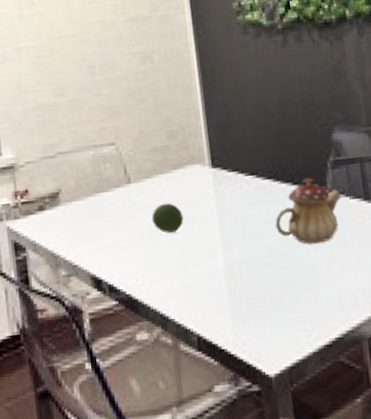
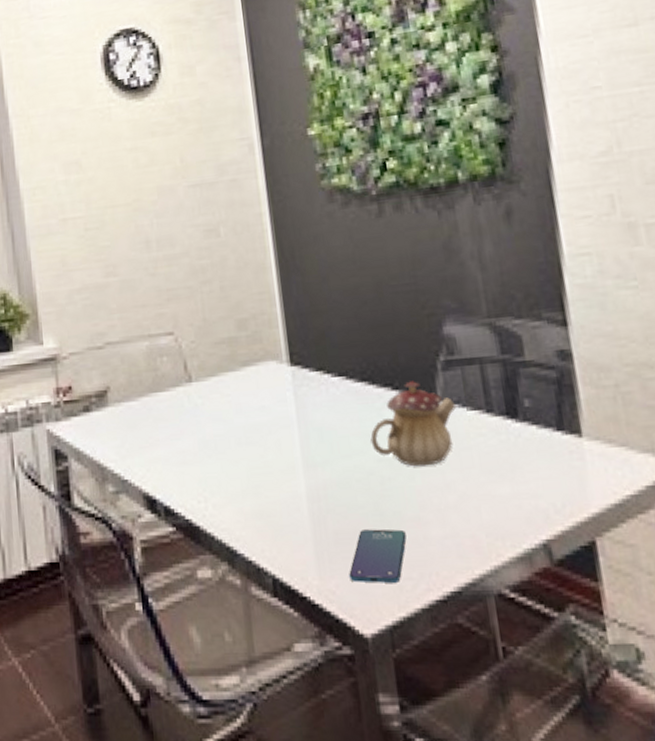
fruit: present [151,203,184,233] -> none [216,407,256,445]
smartphone: none [257,293,302,336] -> present [349,529,407,583]

